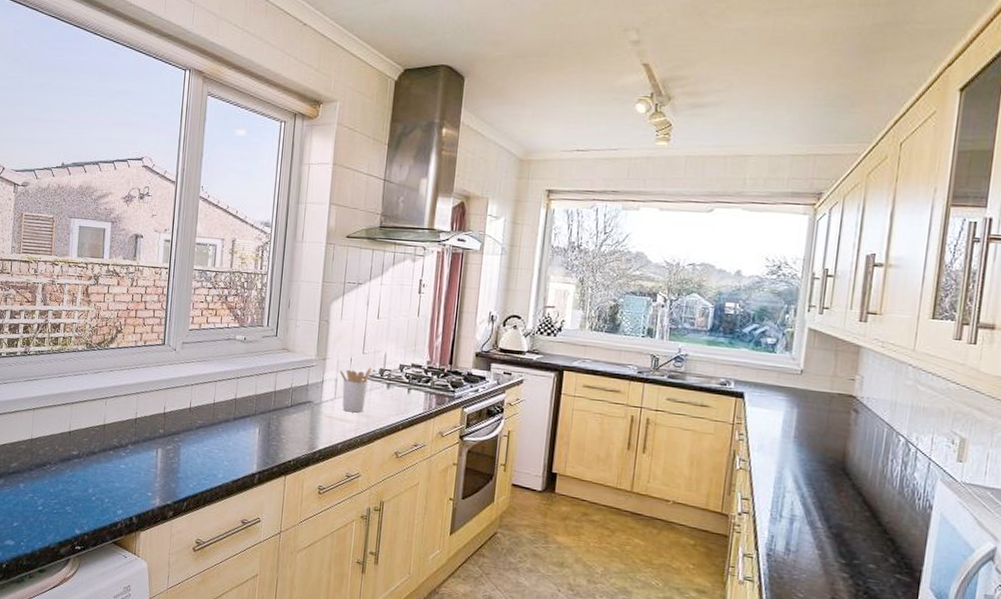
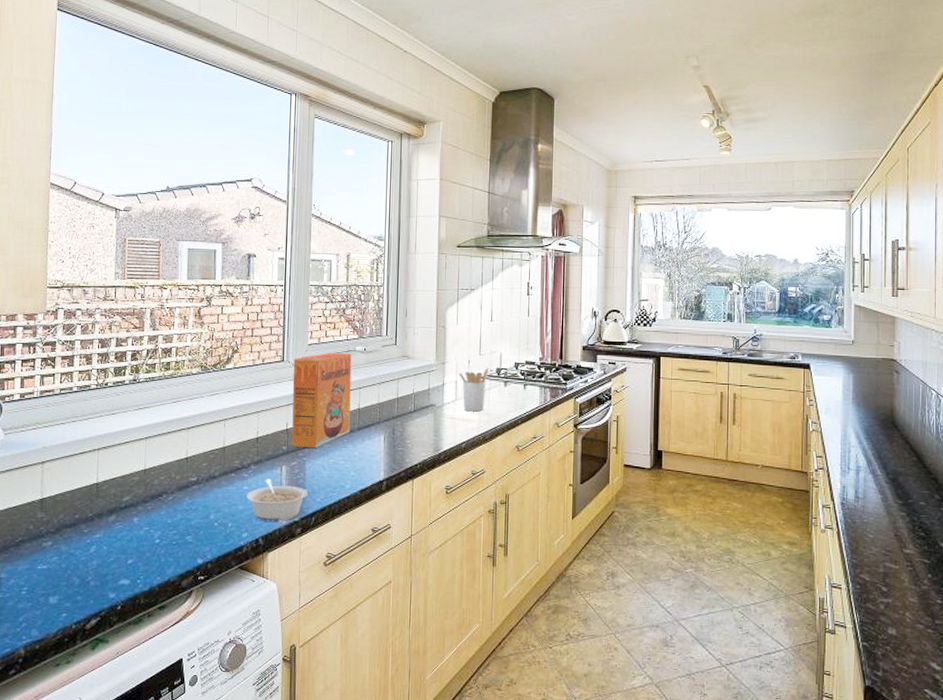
legume: none [123,460,181,503] -> present [246,479,308,522]
cereal box: none [168,339,232,434] -> present [291,353,352,447]

